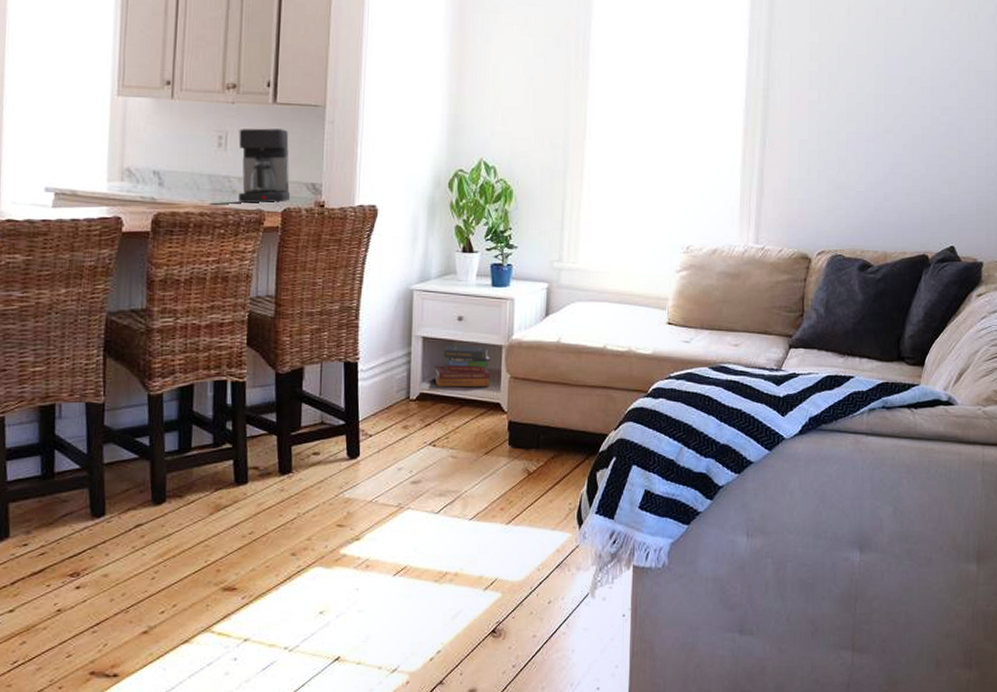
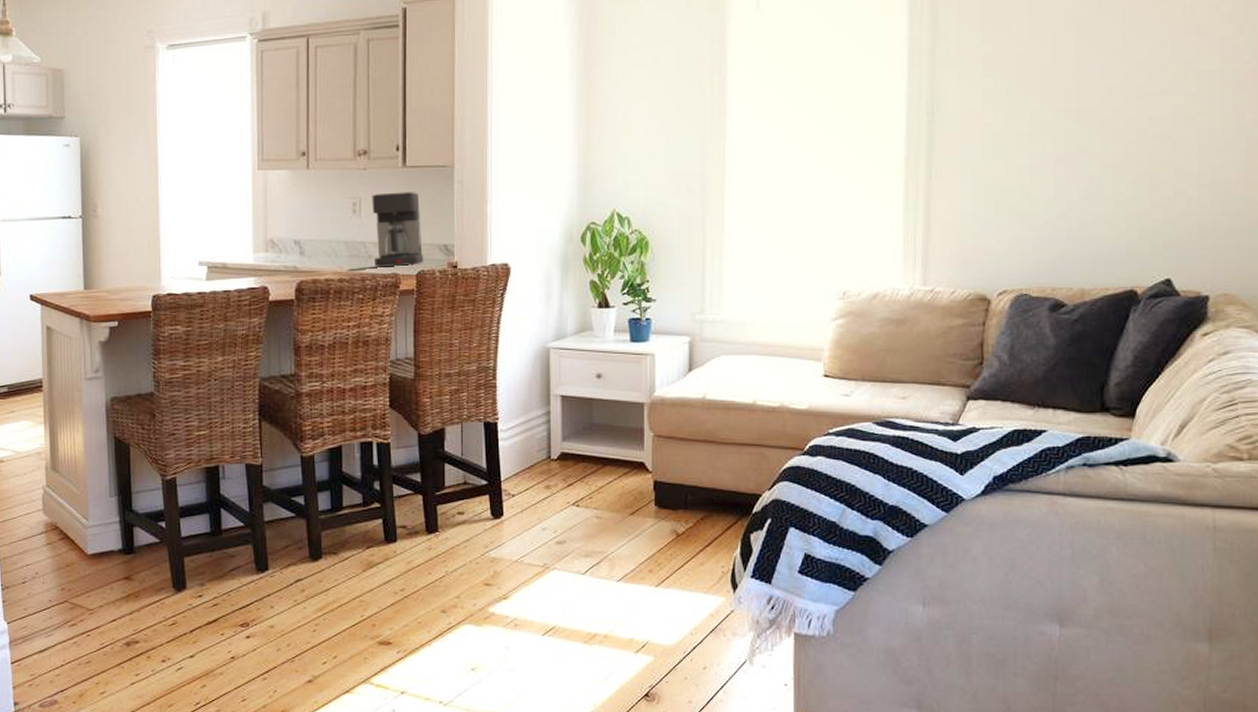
books: present [434,345,491,387] -> none [575,404,633,445]

